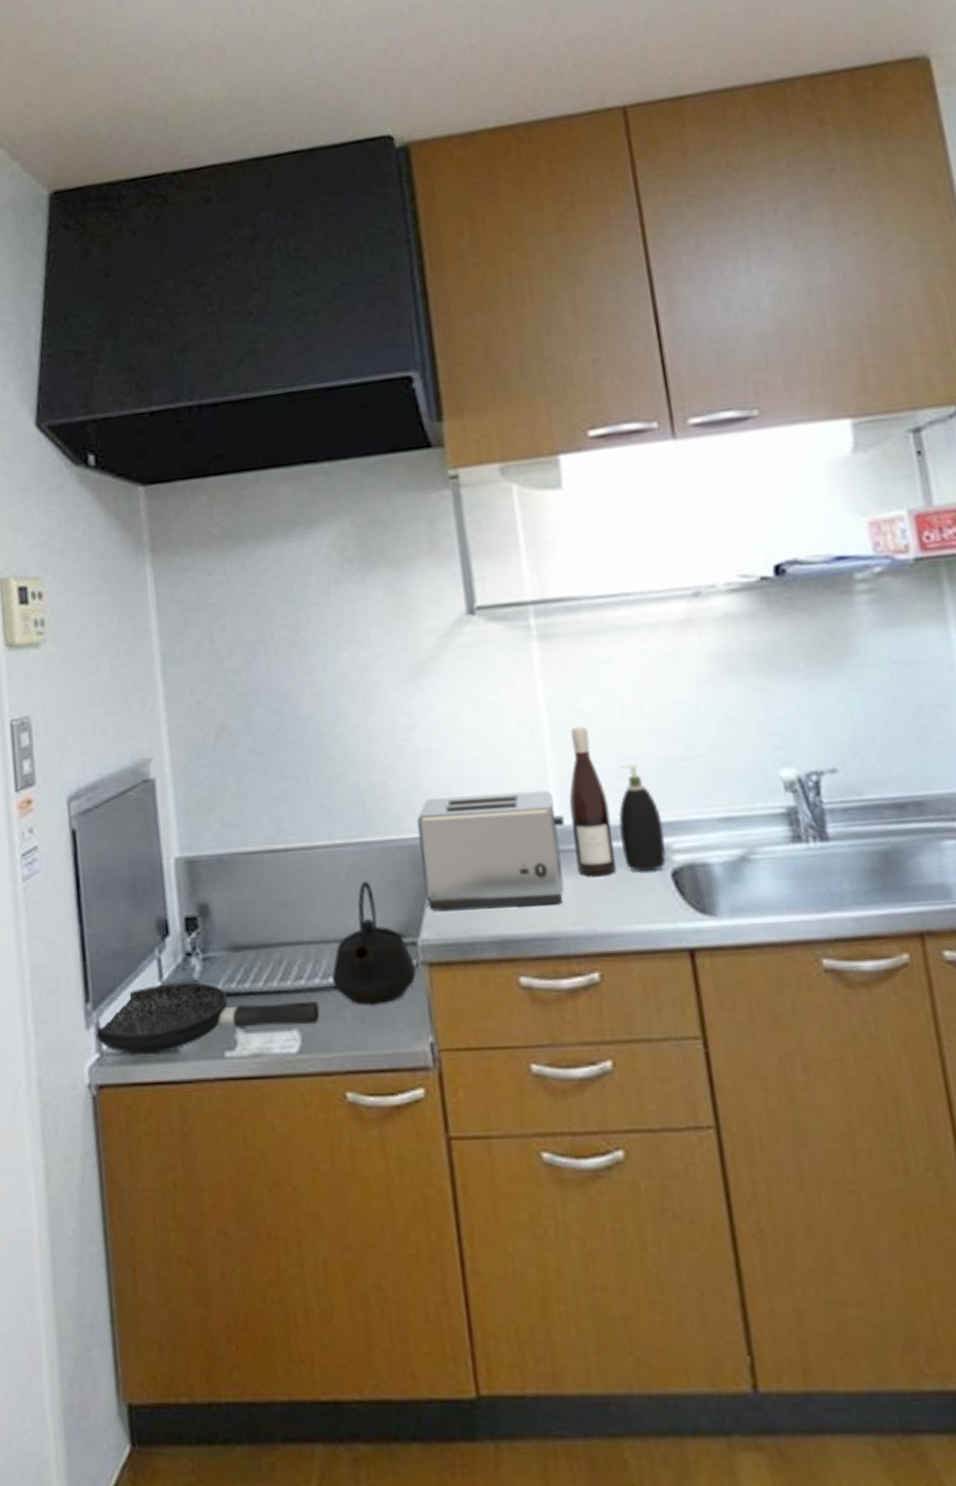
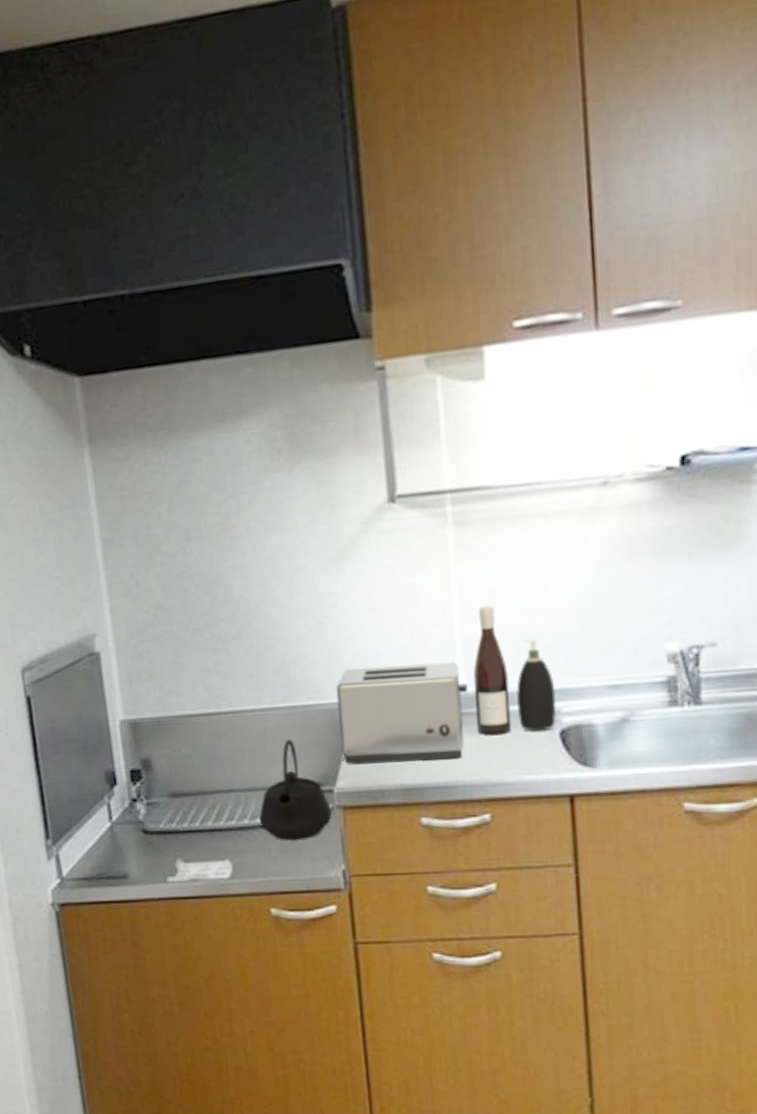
frying pan: present [94,982,320,1053] -> none [55,822,249,879]

